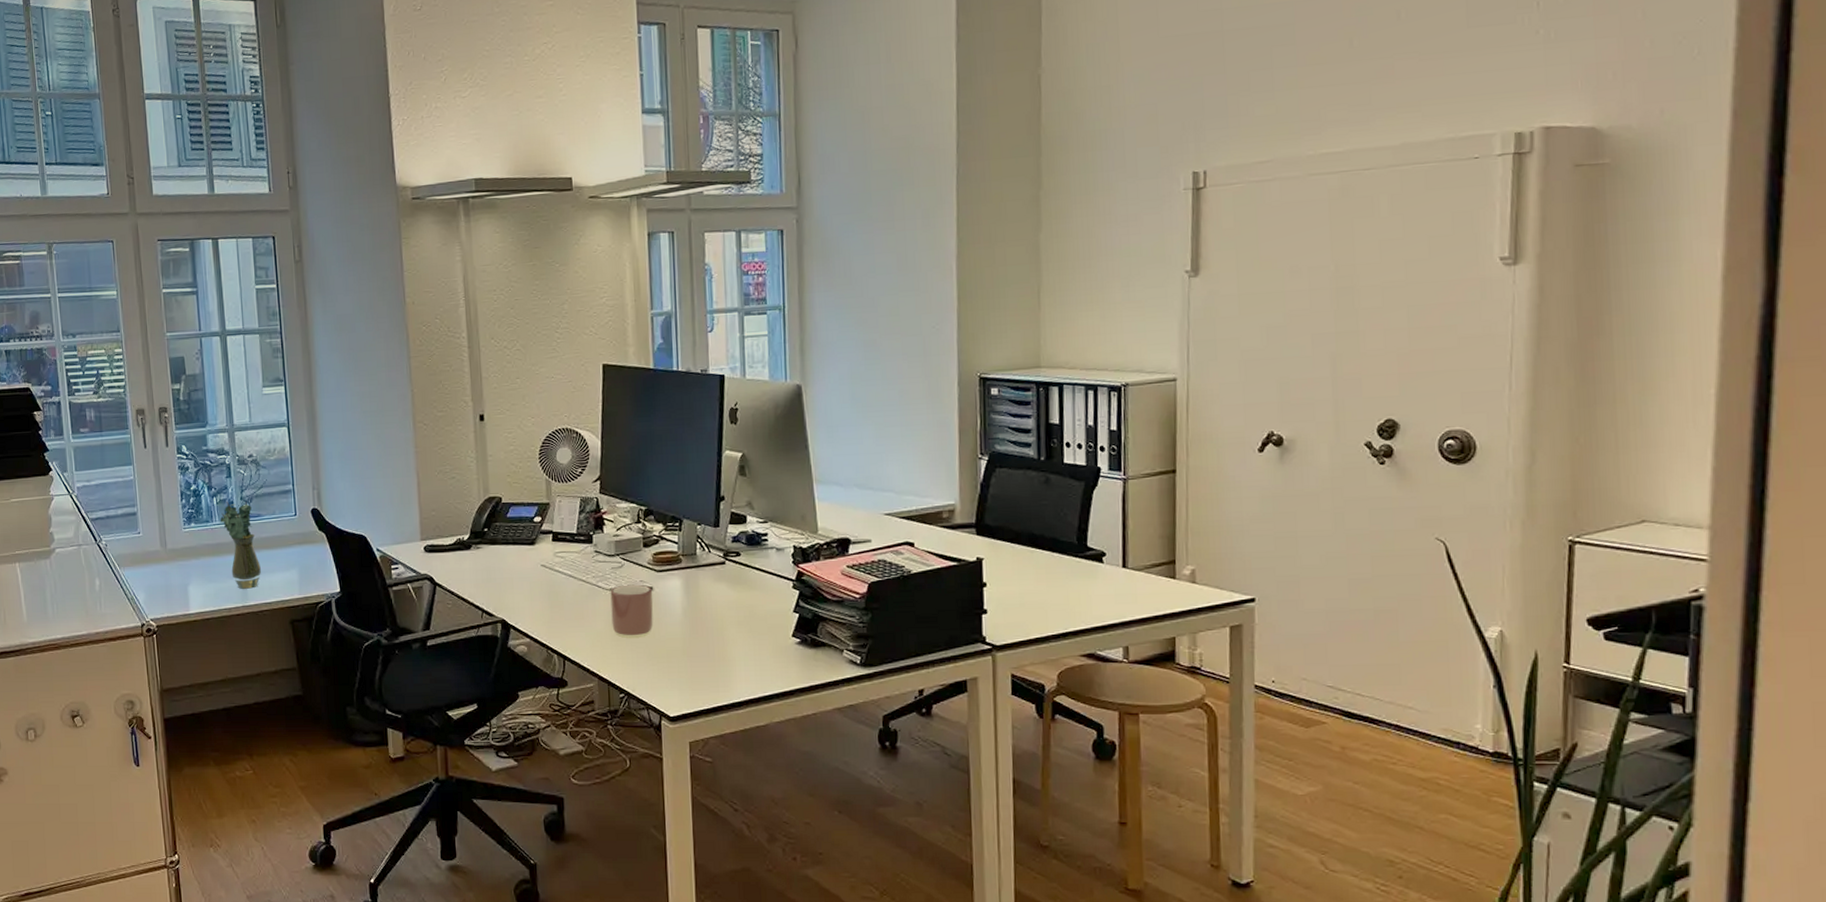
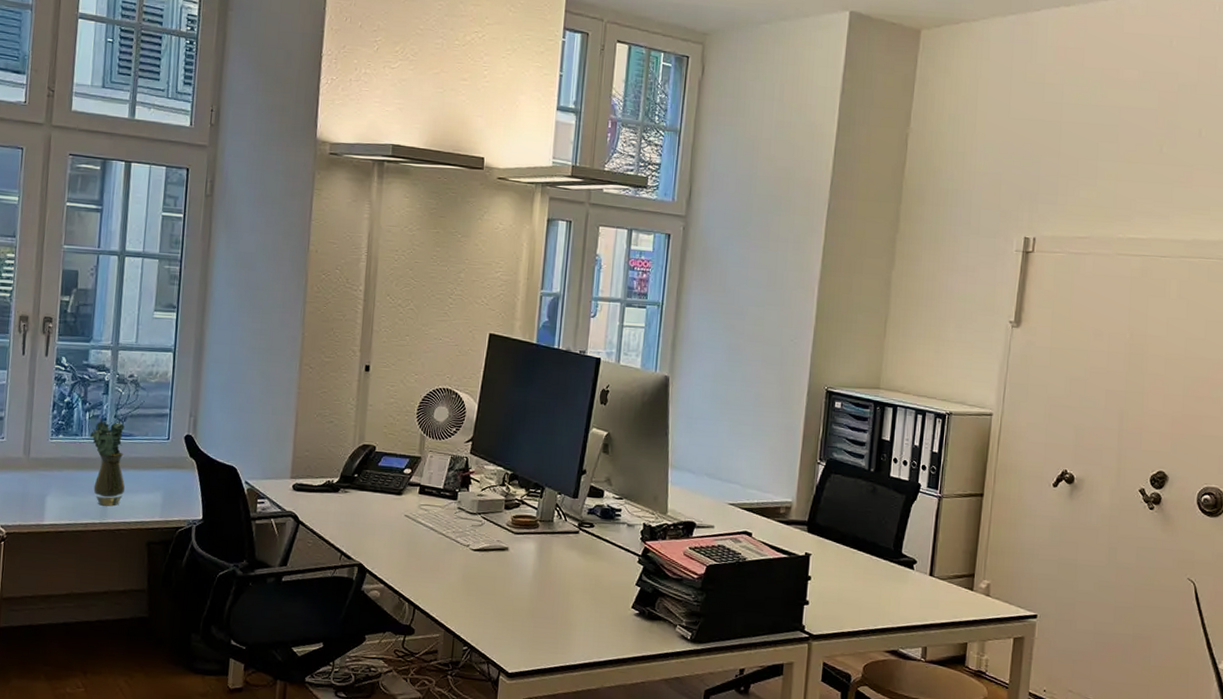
mug: present [610,584,653,638] -> none [465,542,508,594]

